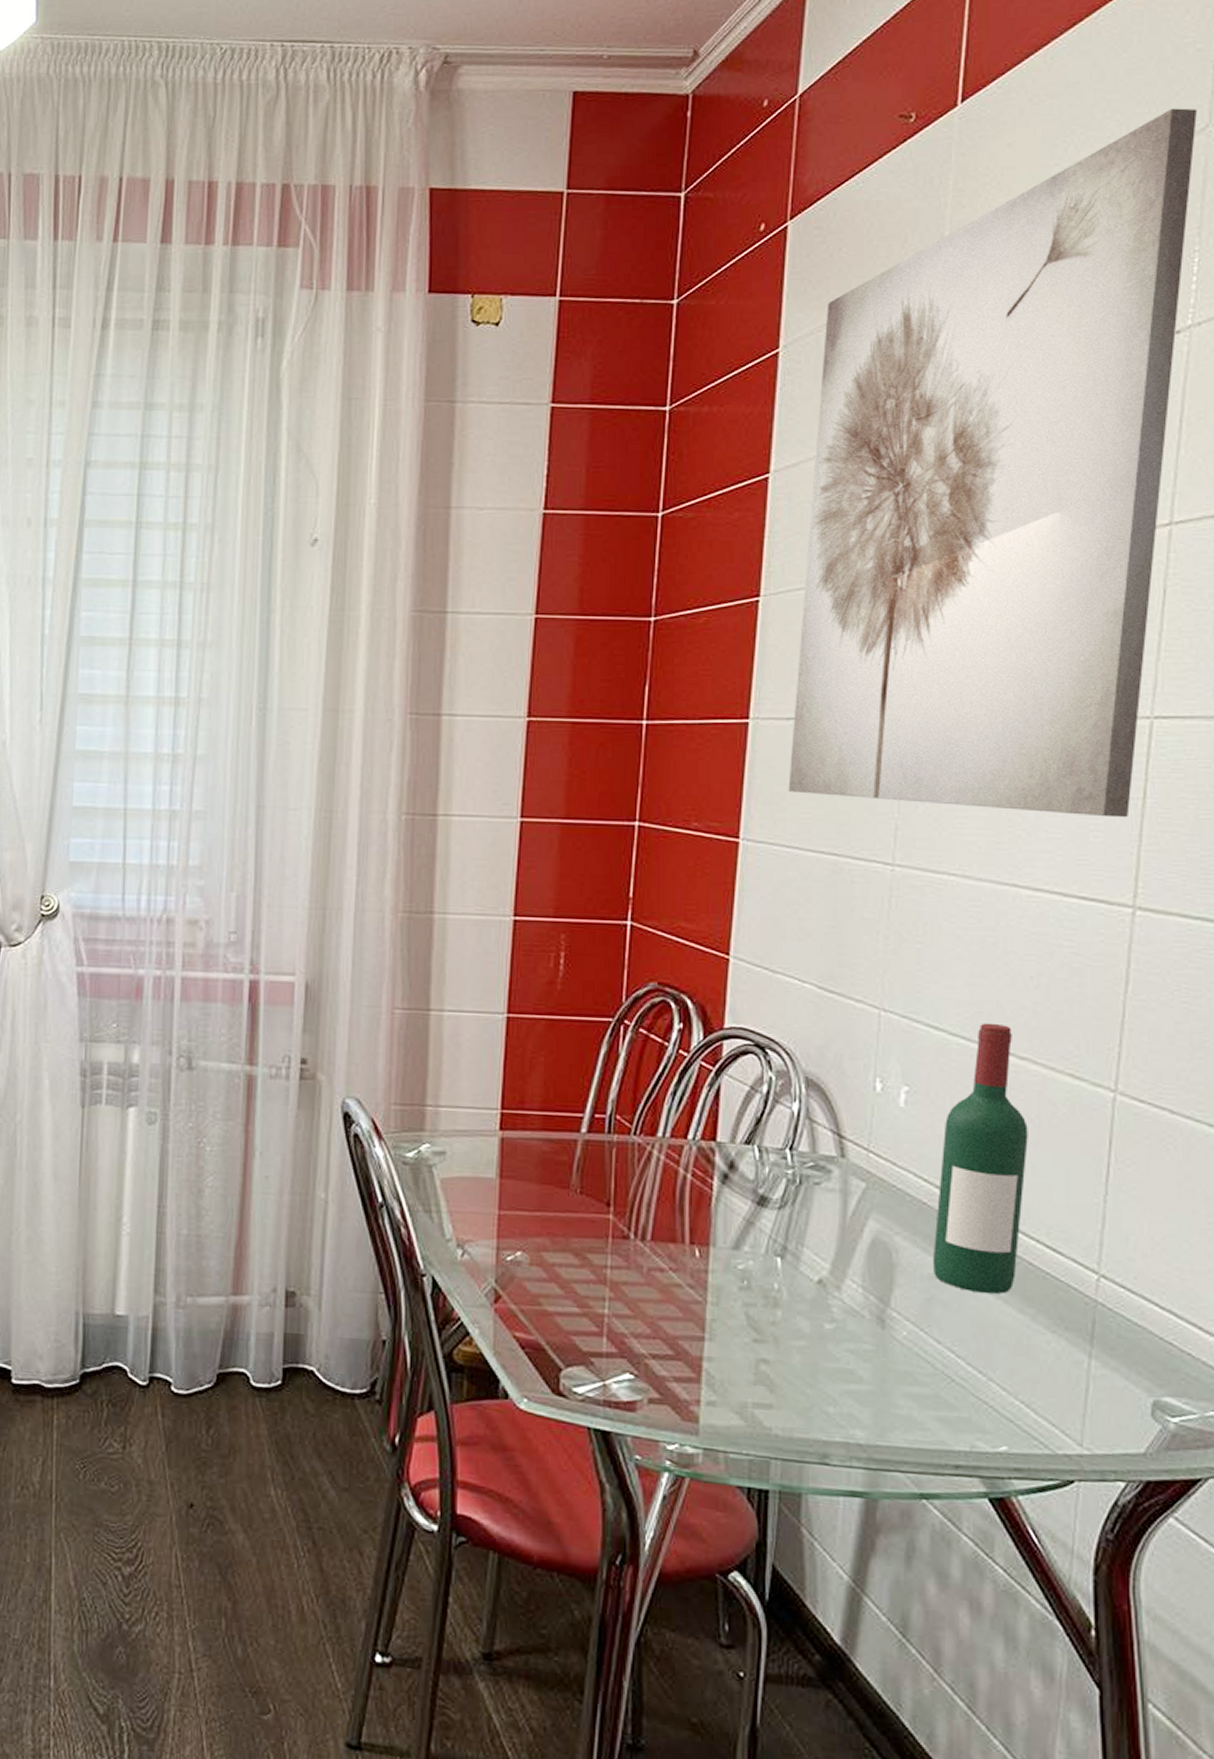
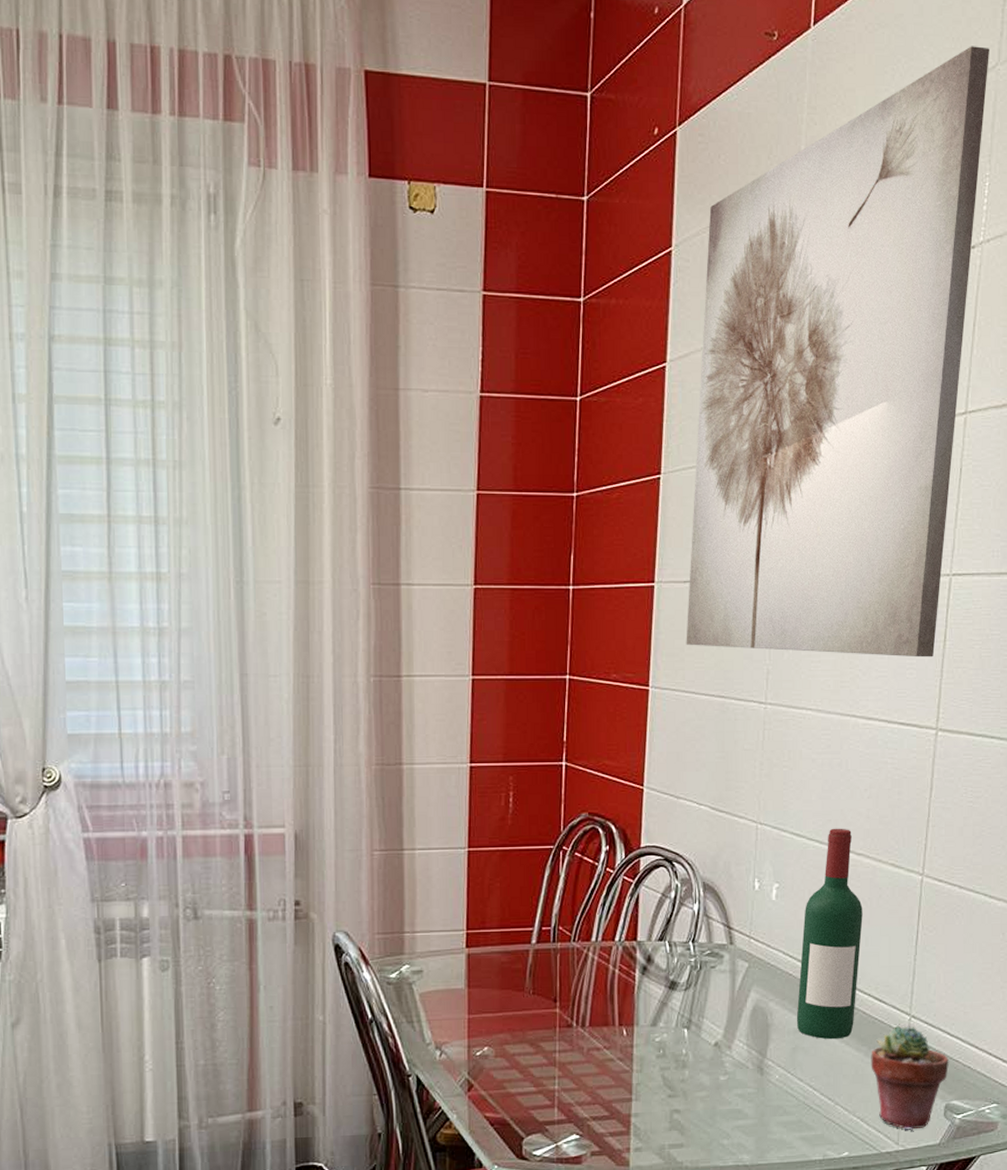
potted succulent: none [1040,1286,1159,1429] -> present [871,1026,950,1130]

